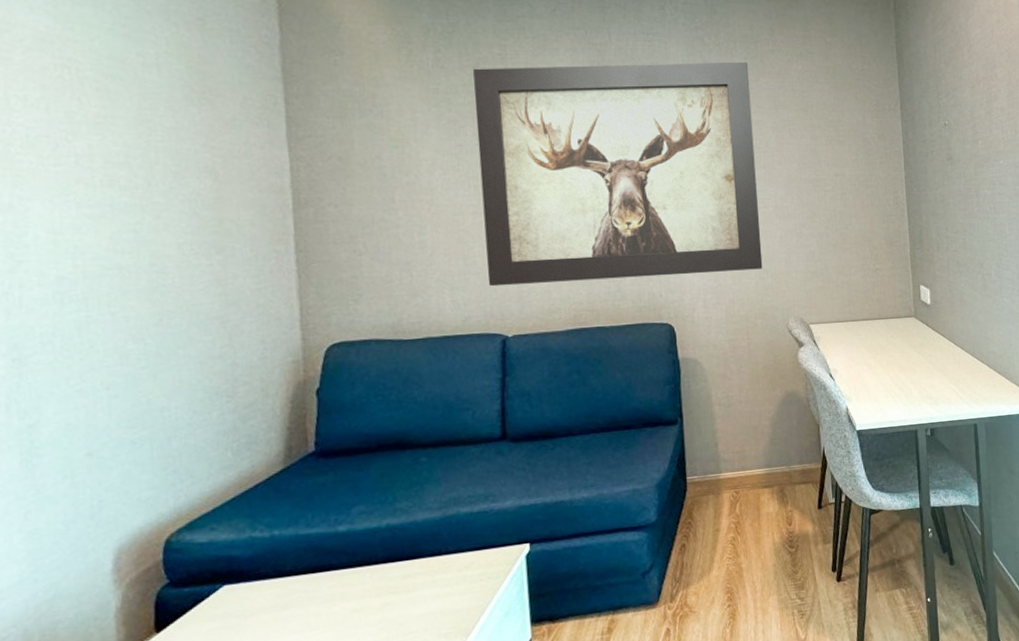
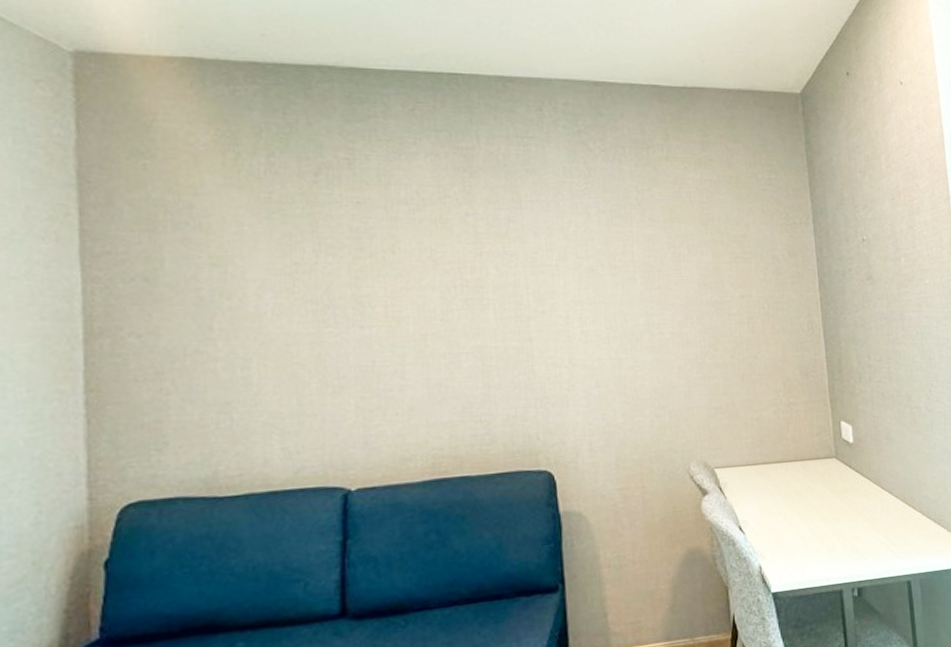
wall art: present [473,61,763,287] -> none [314,169,659,431]

